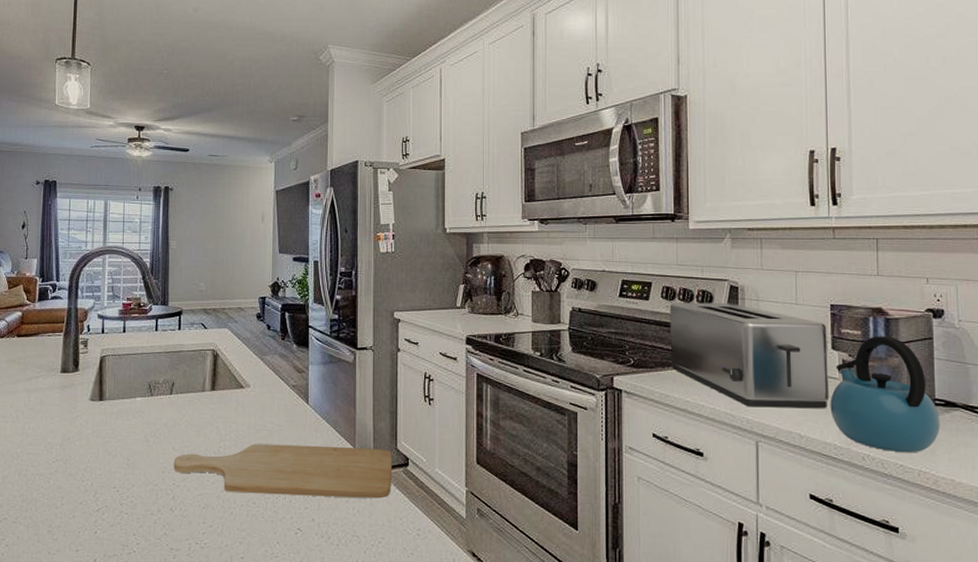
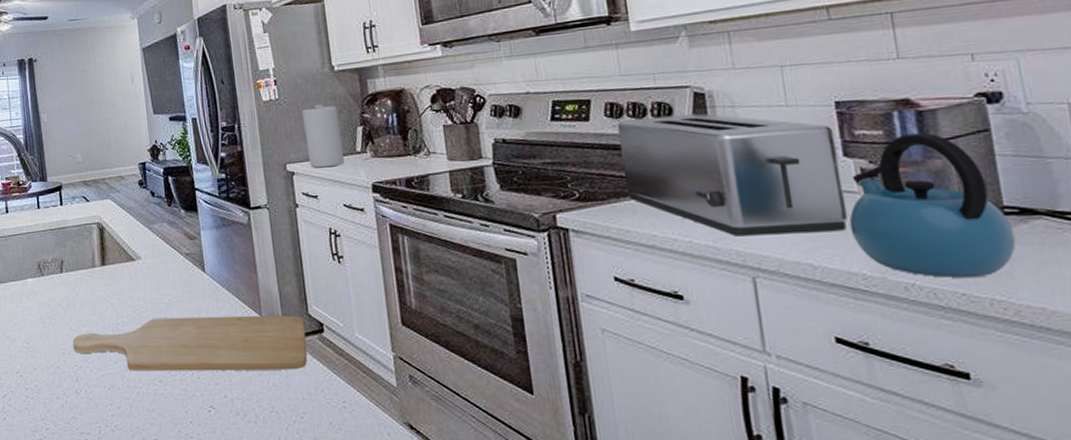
paper towel holder: none [414,261,446,318] -> present [302,104,345,168]

